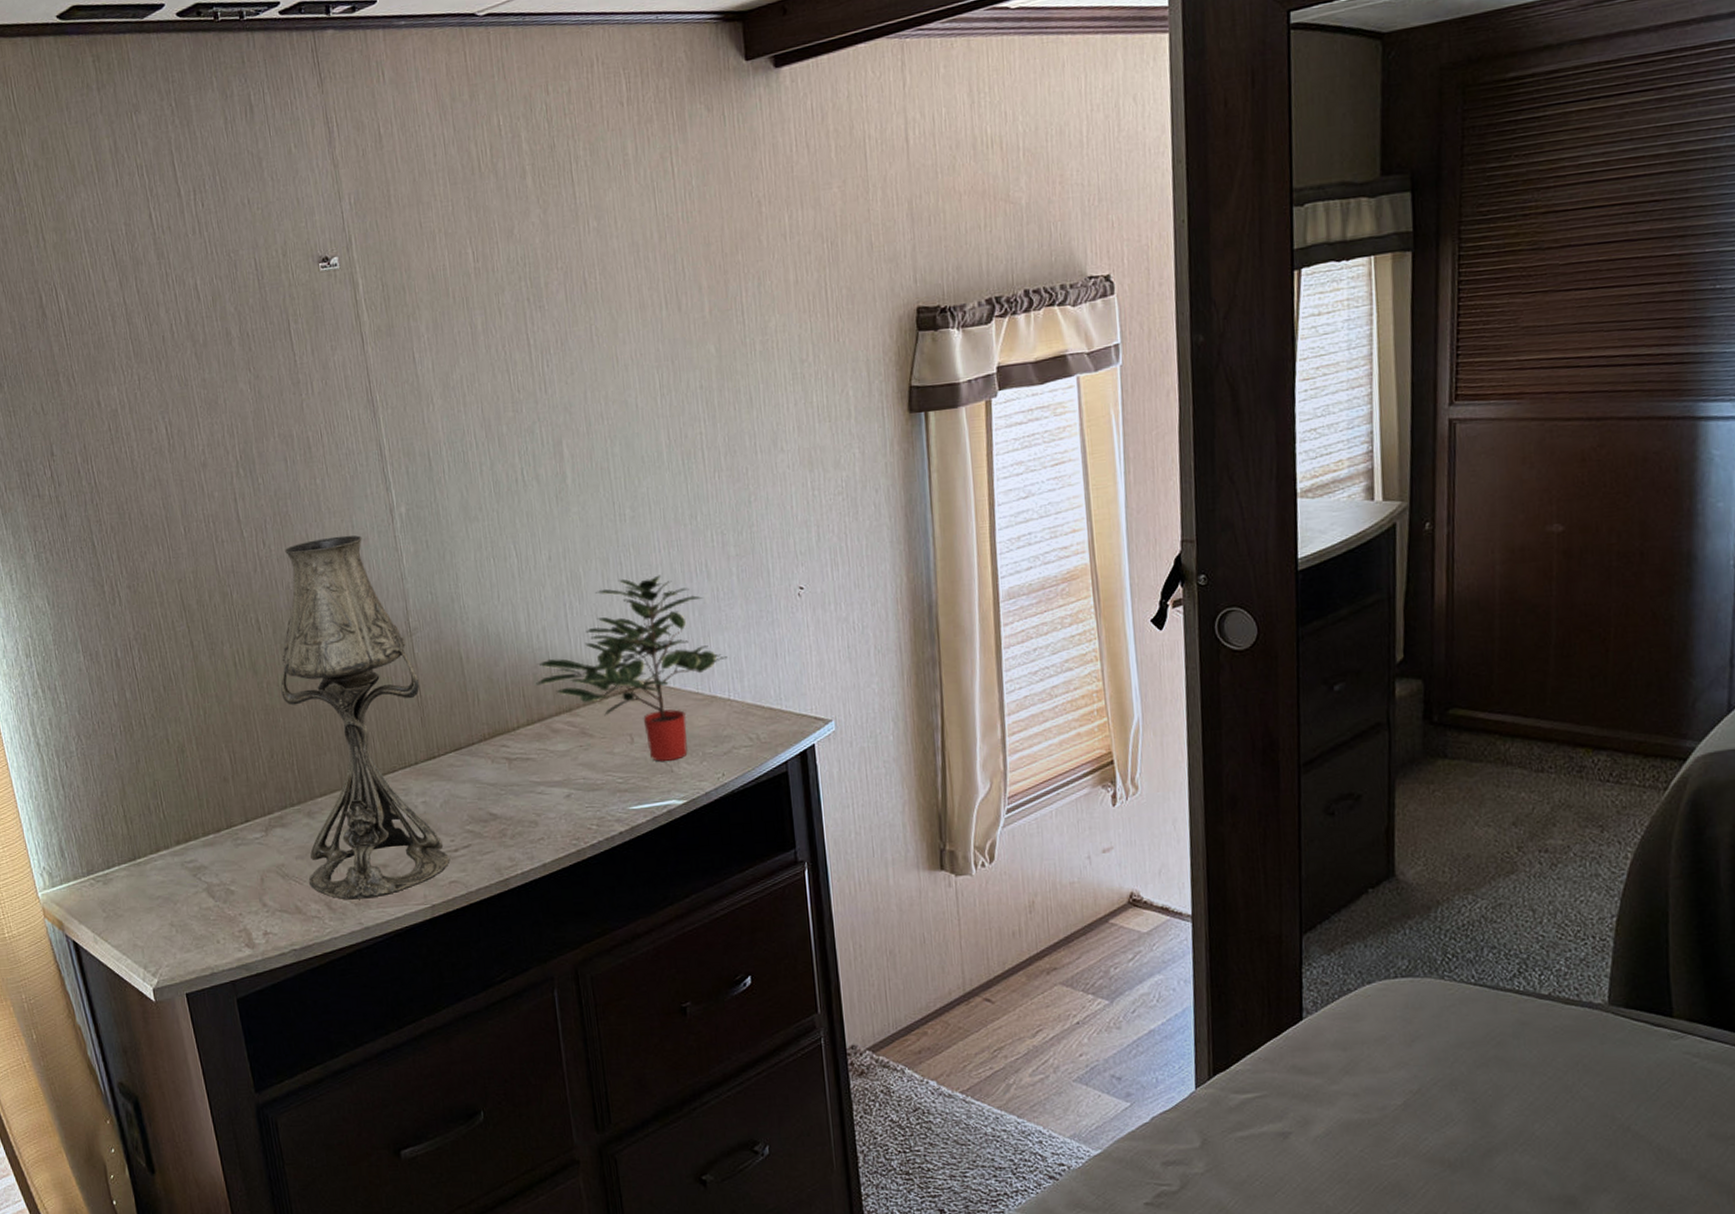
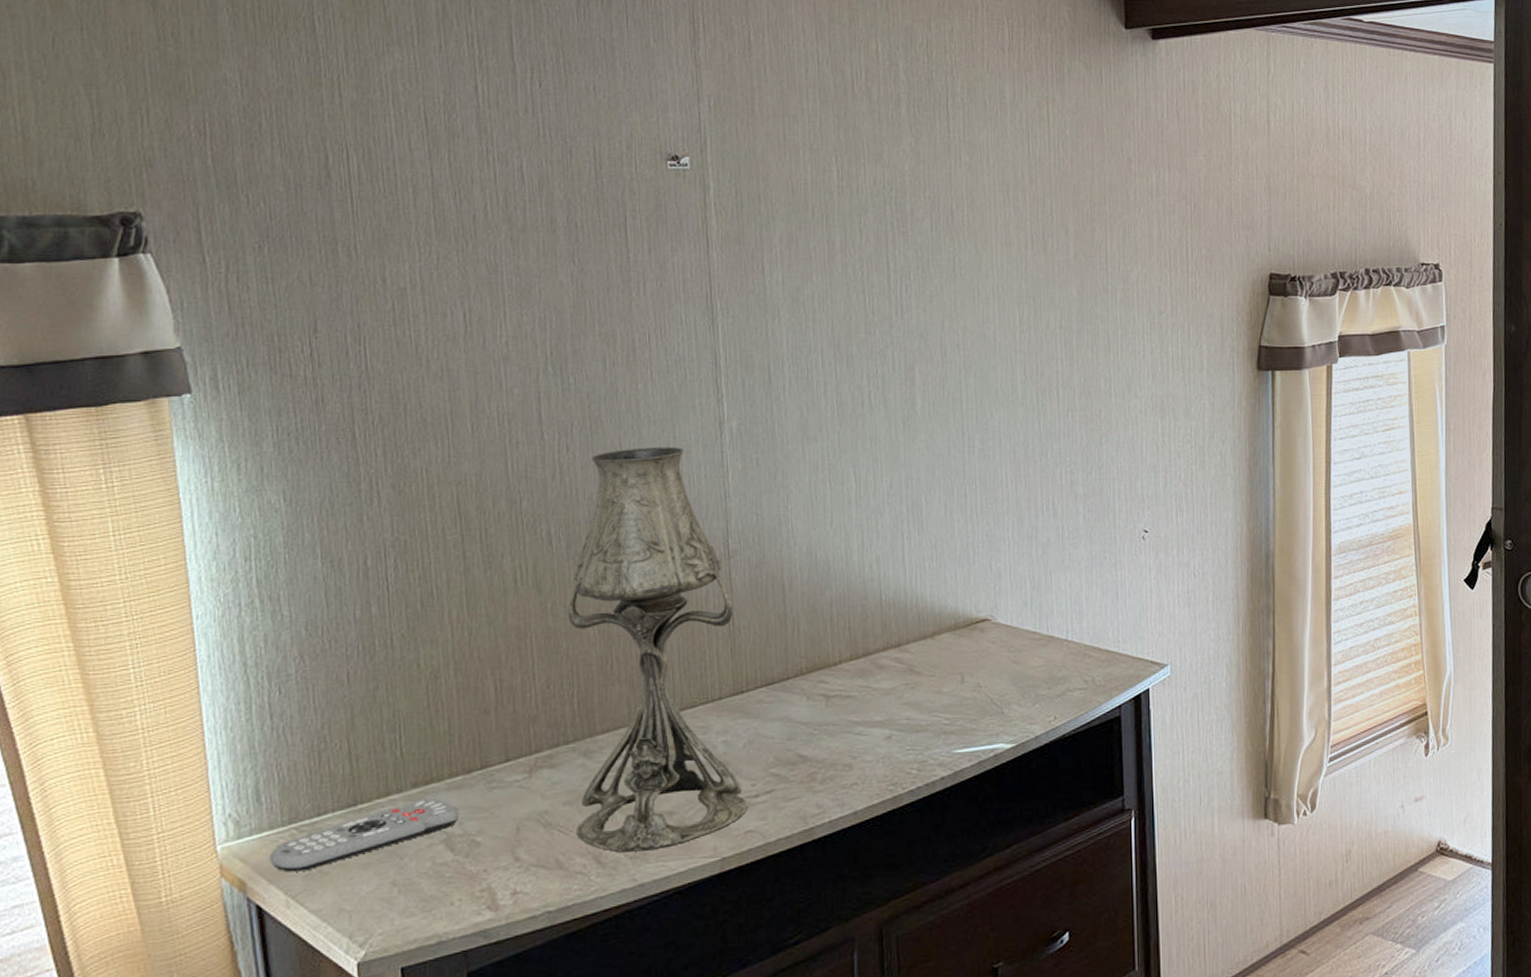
remote control: none [77,853,215,915] -> present [270,798,458,872]
potted plant: present [535,575,728,762] -> none [863,510,1068,703]

